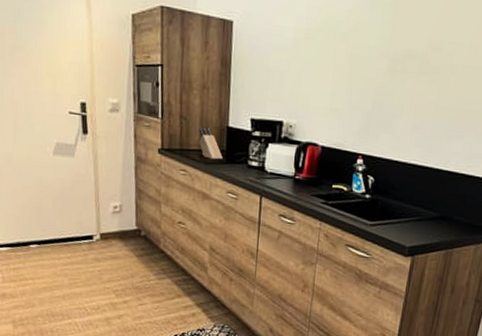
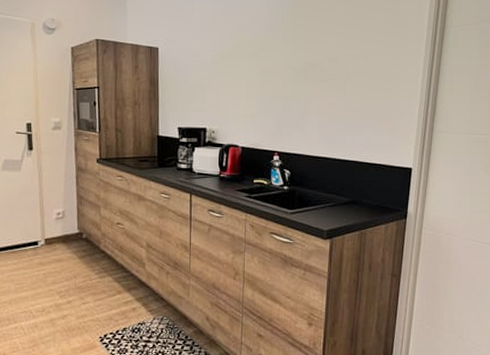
knife block: present [199,126,223,160] -> none [132,137,155,165]

